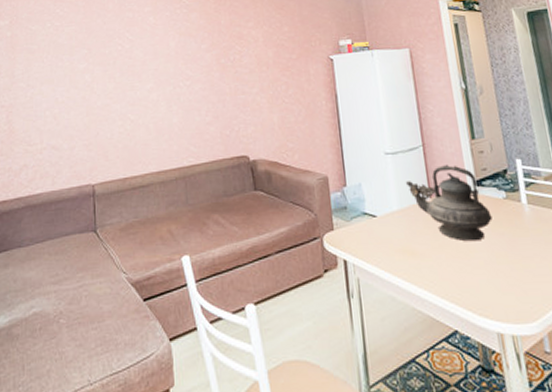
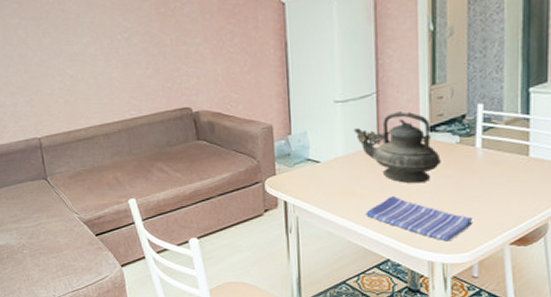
dish towel: none [427,256,534,309] -> present [366,196,472,242]

